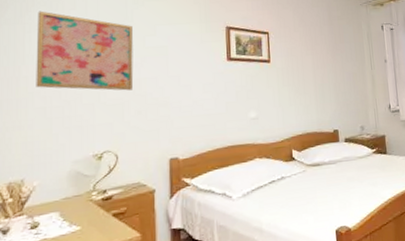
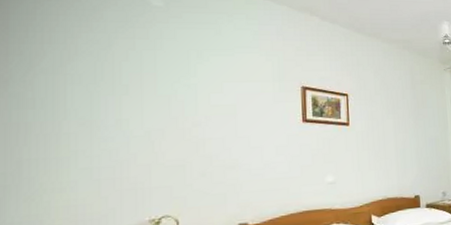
wall art: present [36,11,134,91] -> none [80,60,197,152]

